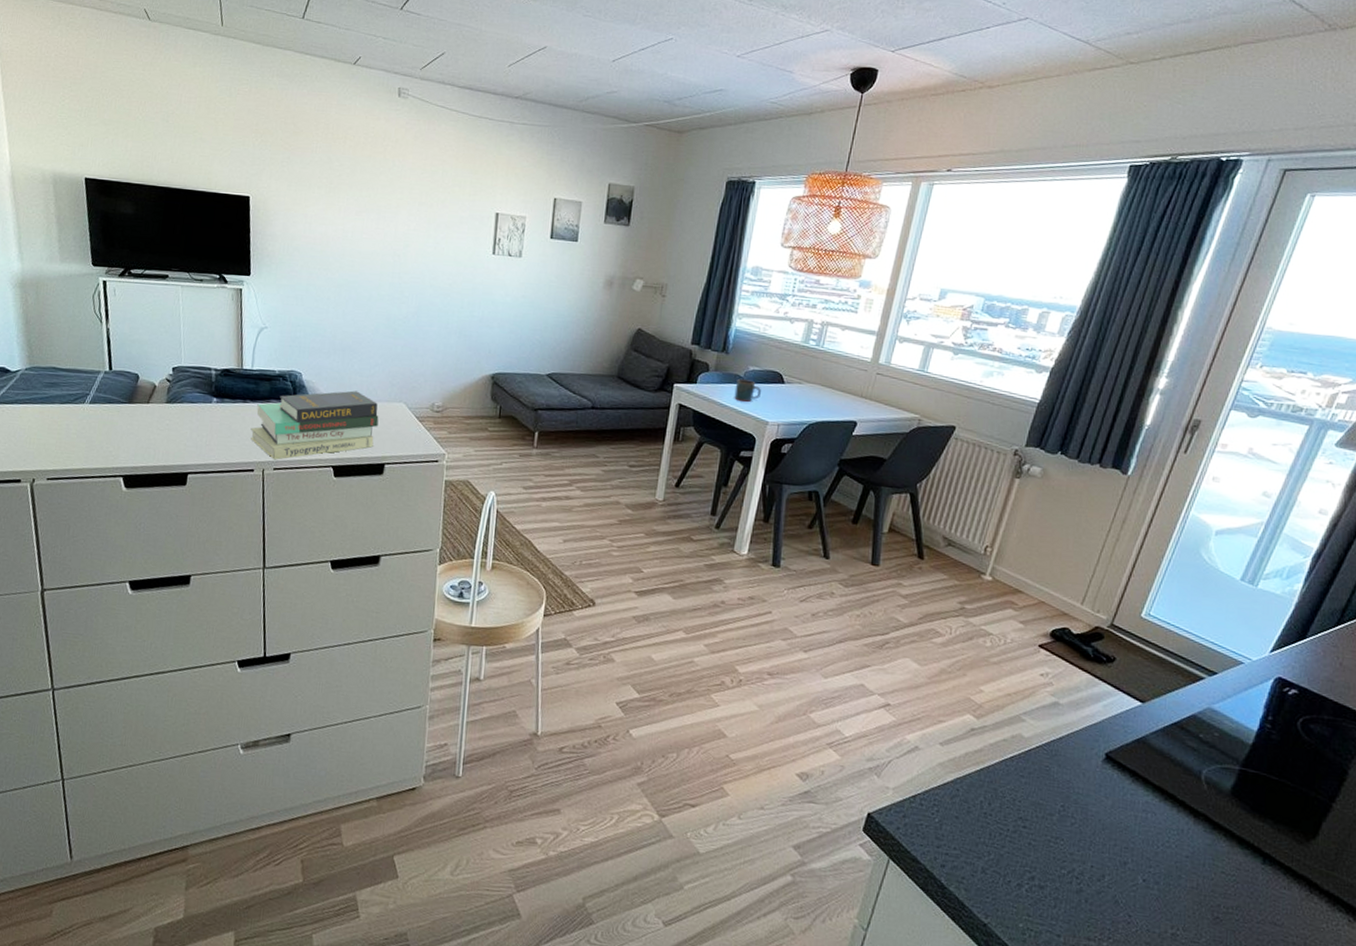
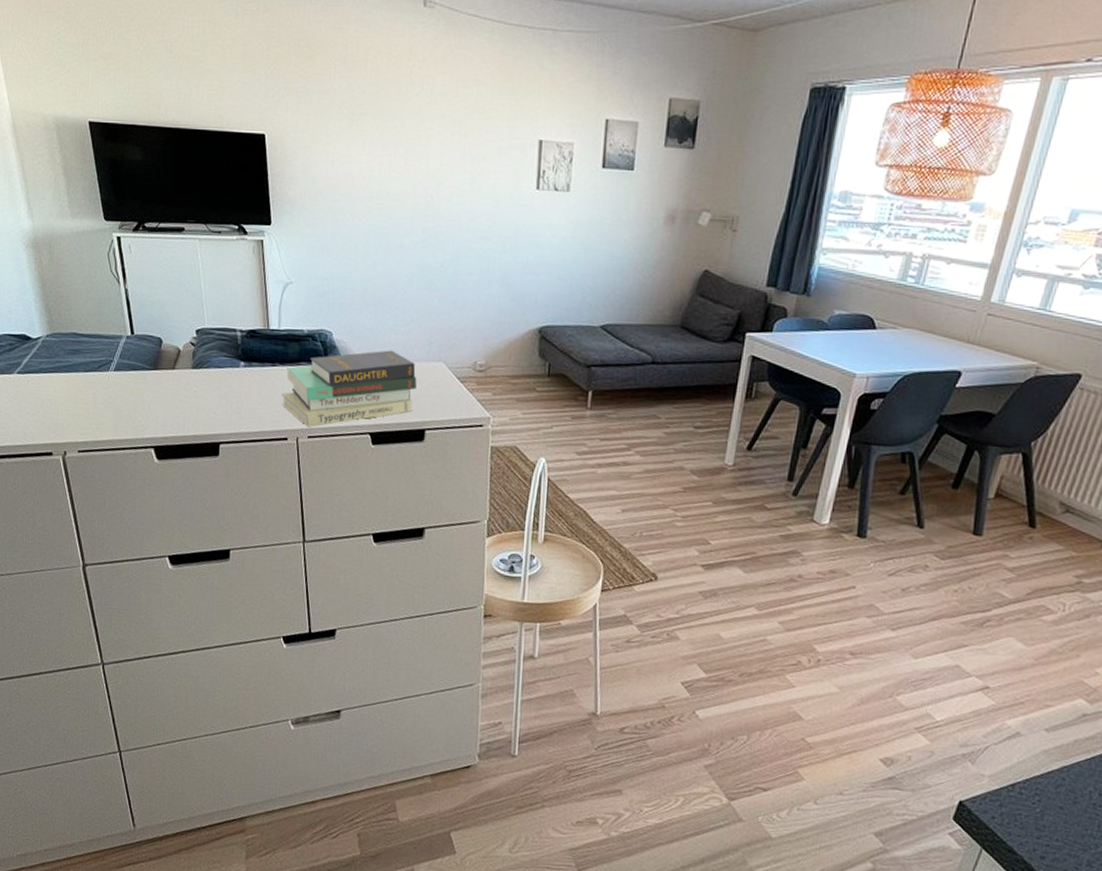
mug: present [734,379,761,402] -> none [816,325,848,352]

